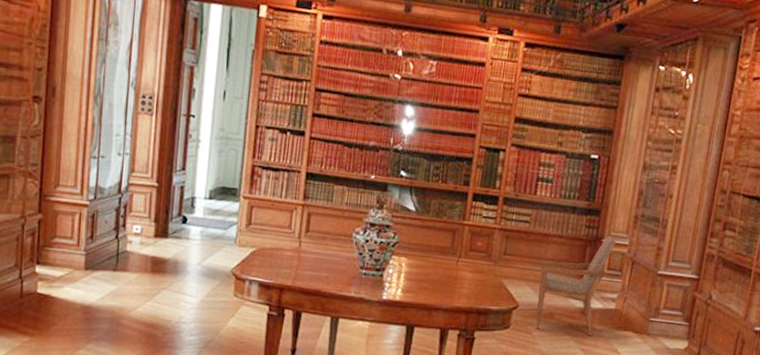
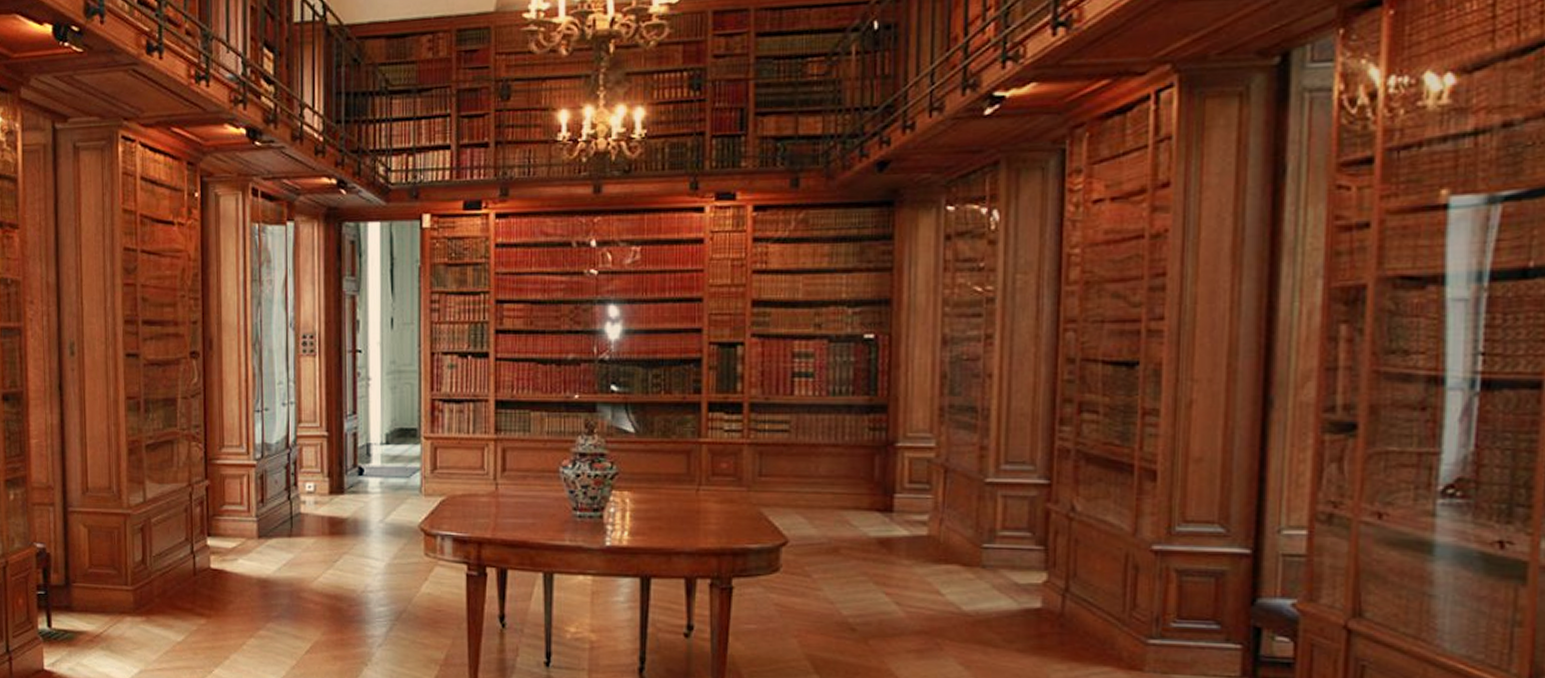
armchair: present [536,236,617,337] -> none [813,438,917,575]

